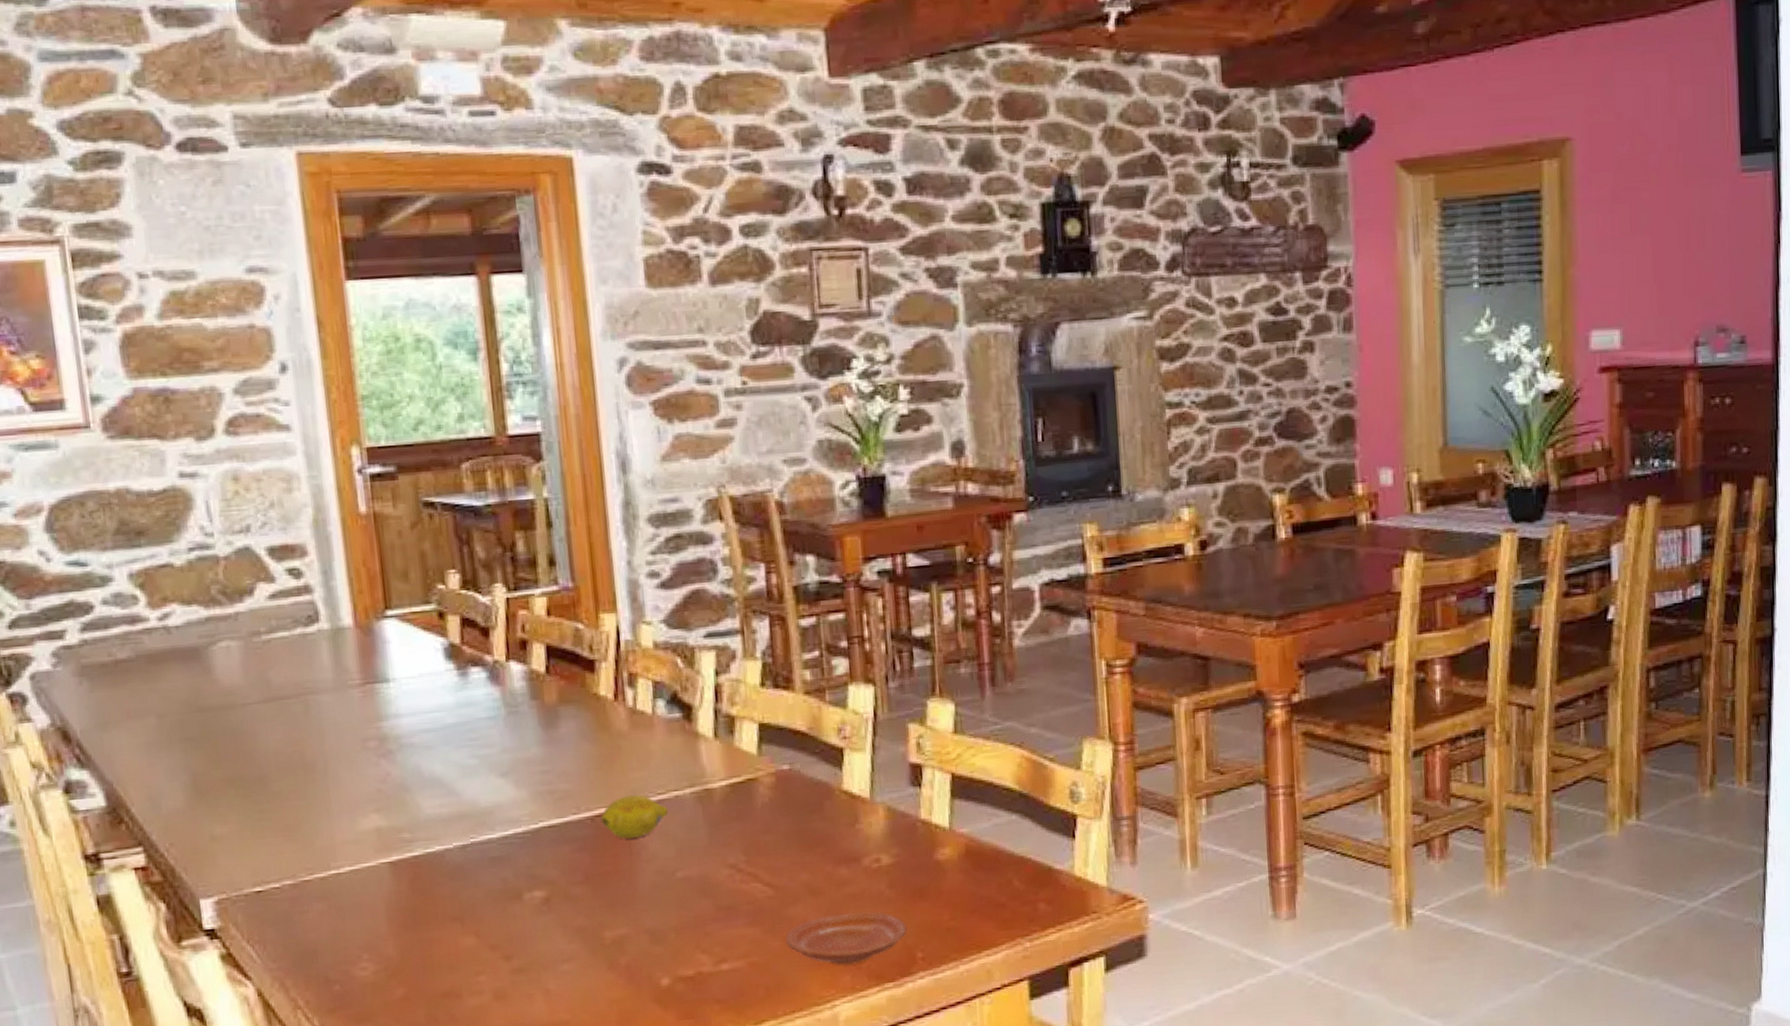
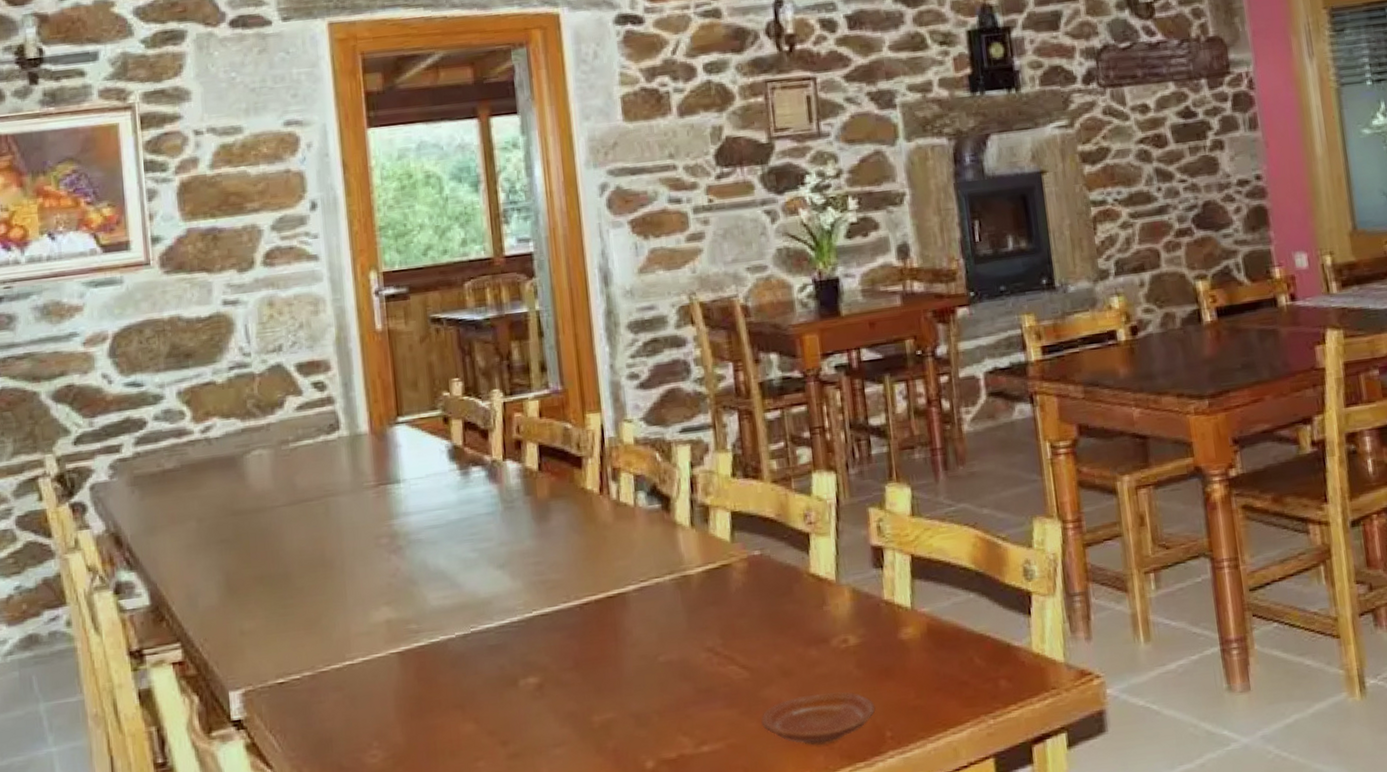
fruit: present [600,794,668,839] -> none [588,581,650,625]

